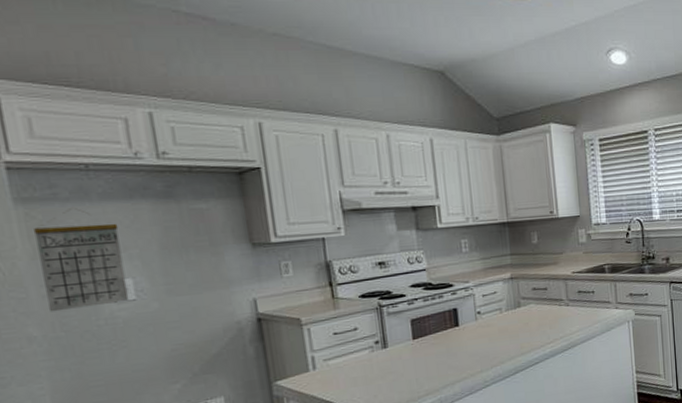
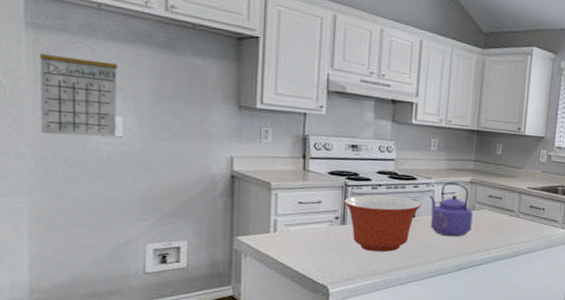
mixing bowl: none [381,307,464,371] -> present [344,195,422,252]
kettle: none [469,281,521,341] -> present [429,182,473,237]

